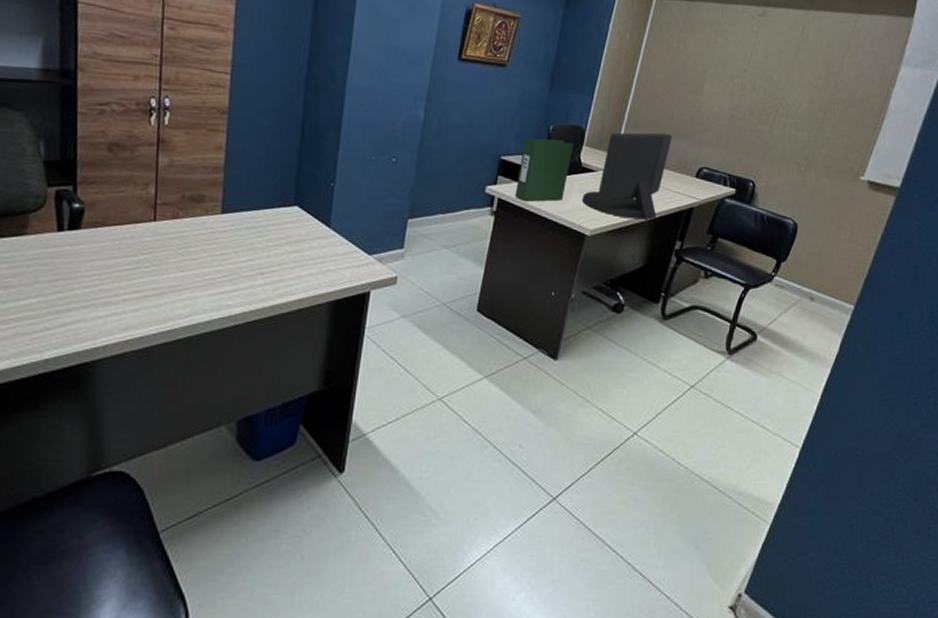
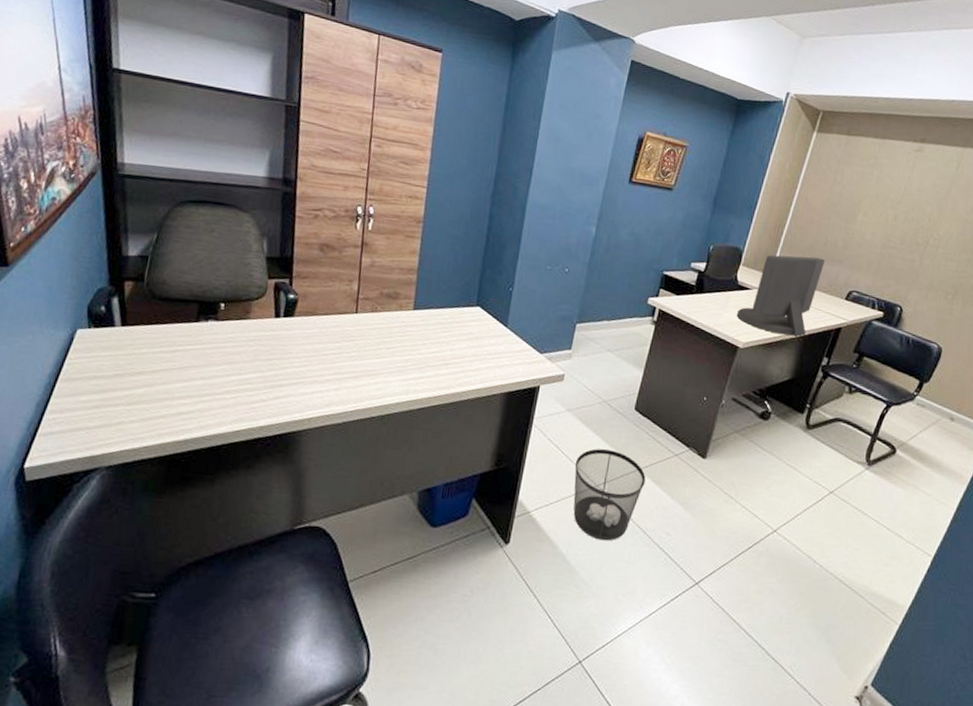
waste bin: none [414,357,493,460] -> present [573,448,646,541]
binder: present [515,138,574,202] -> none [674,256,732,315]

